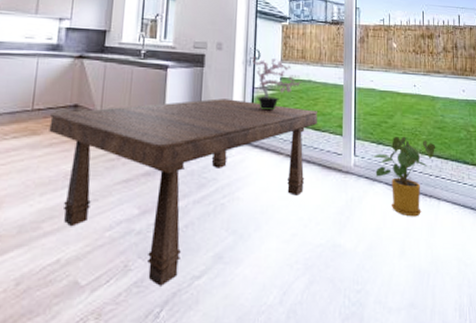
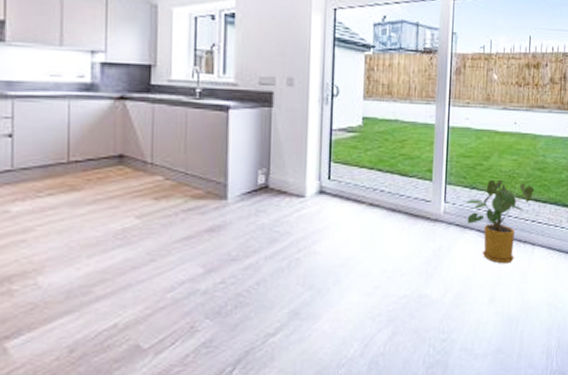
dining table: present [49,98,317,286] -> none [91,143,404,346]
potted plant: present [251,56,302,111] -> none [328,93,388,155]

